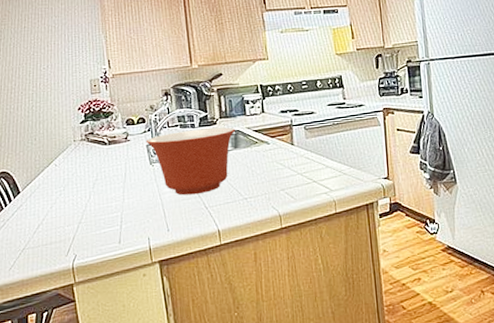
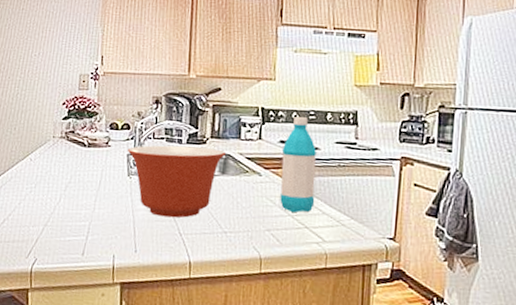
water bottle: none [283,88,318,171] -> present [280,117,316,213]

